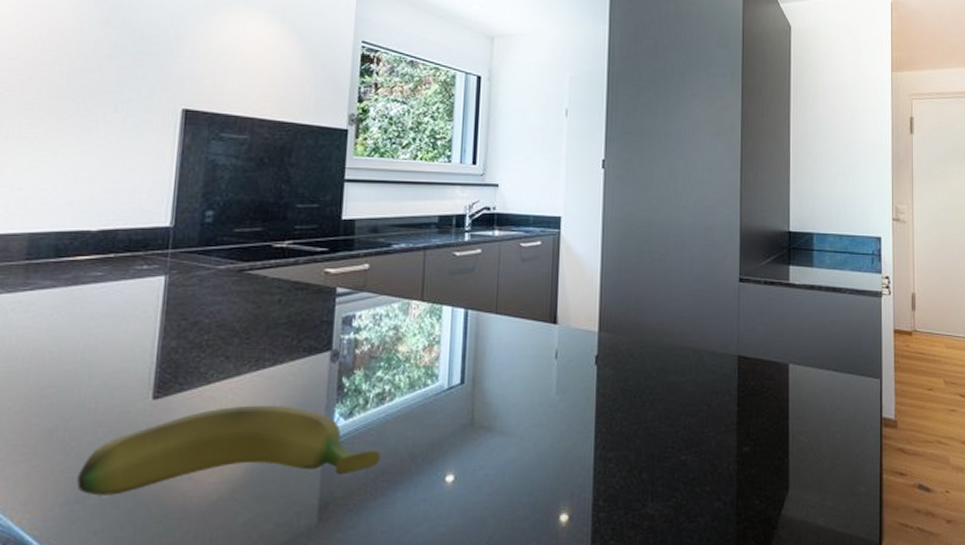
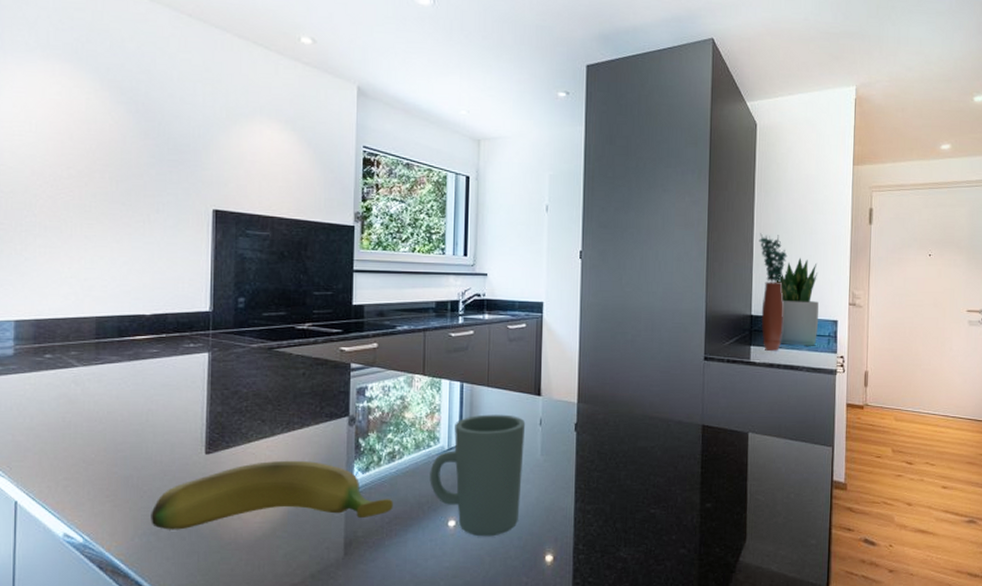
mug: none [425,346,539,494] -> present [430,414,526,537]
vase: none [796,142,826,272] -> present [759,233,788,352]
planter: none [816,168,862,266] -> present [777,257,819,346]

